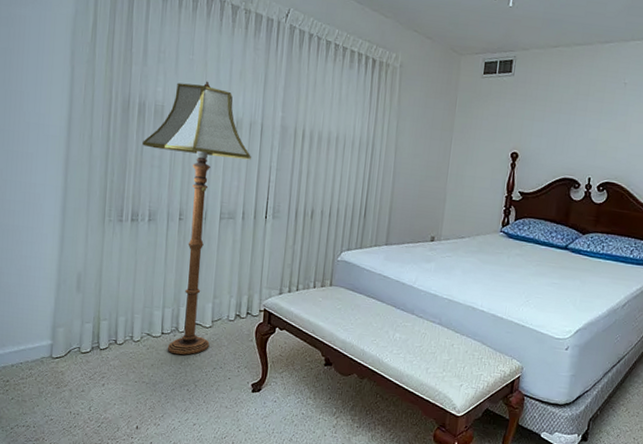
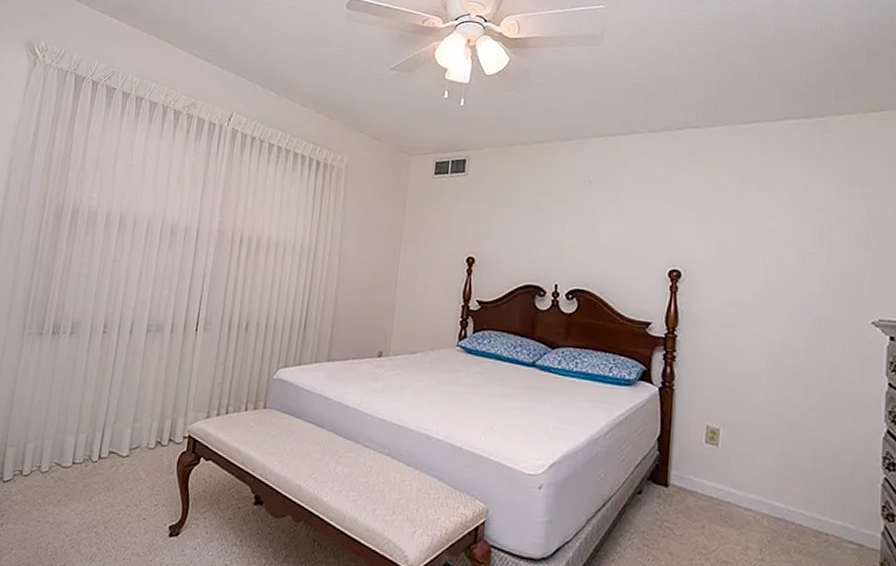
floor lamp: present [142,81,251,355] -> none [72,186,185,489]

